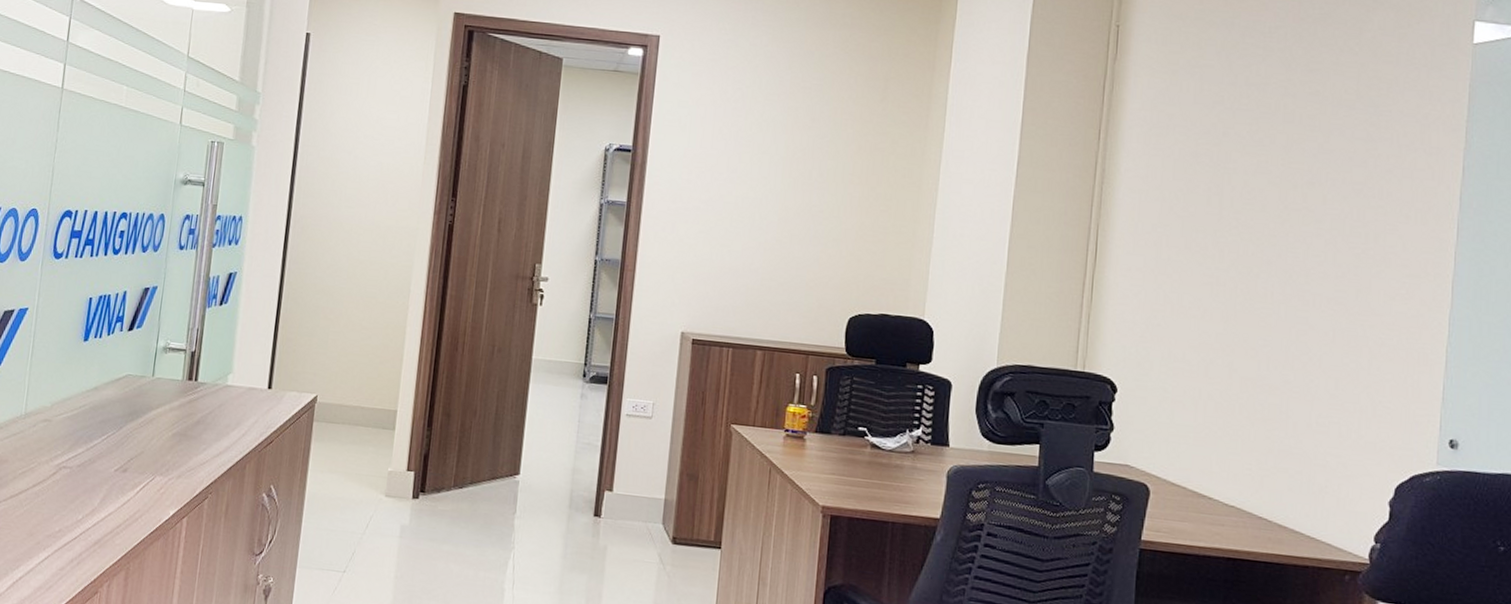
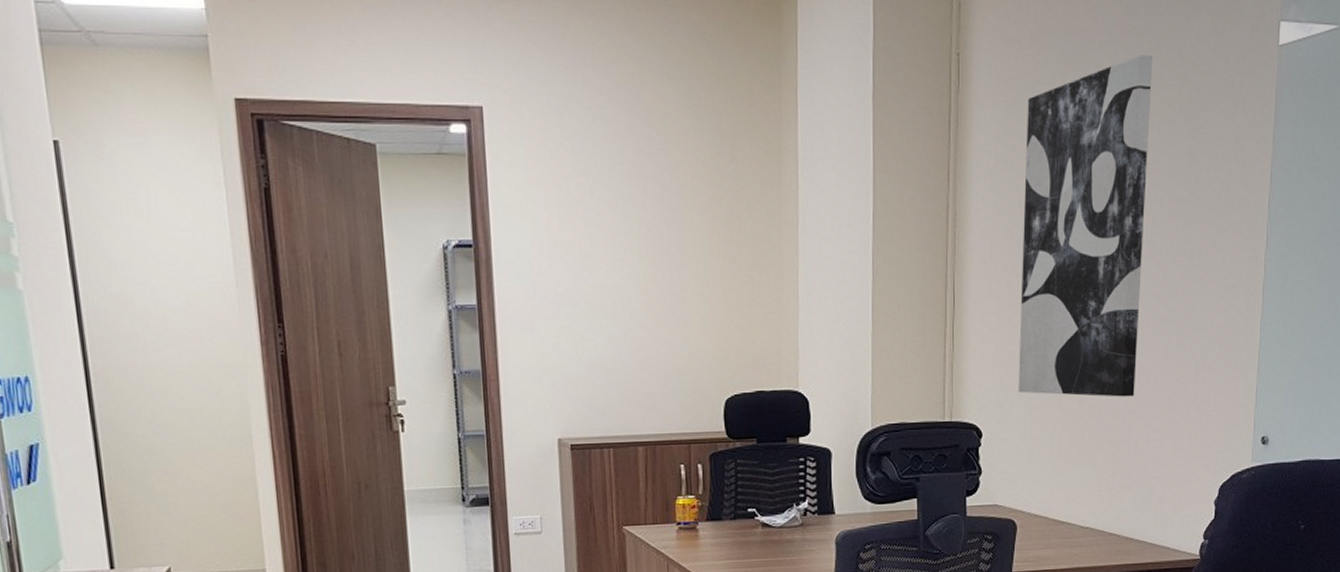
wall art: none [1160,40,1329,375] -> present [1018,54,1153,397]

